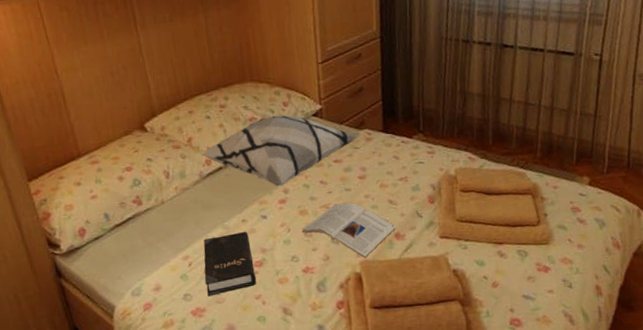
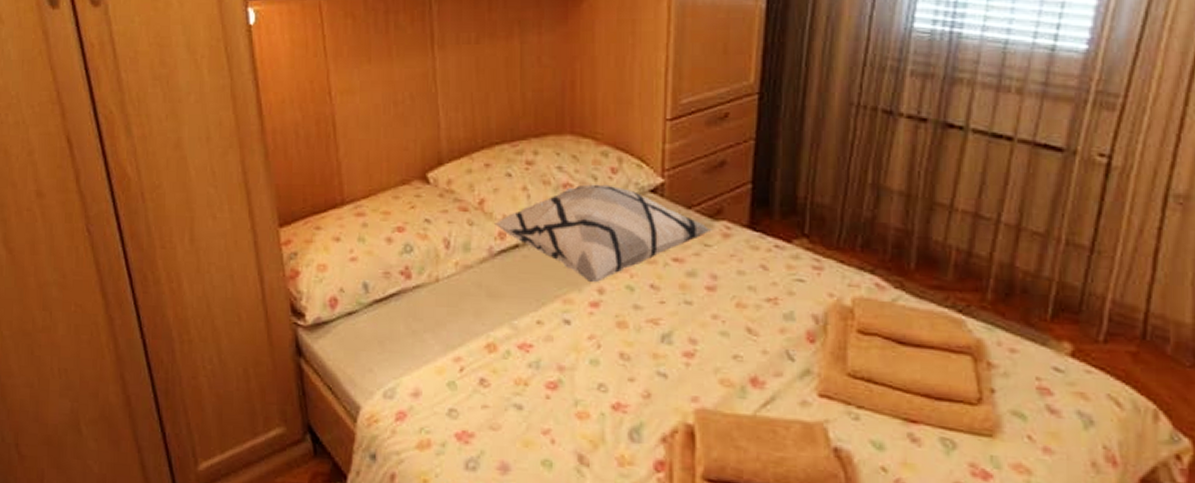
hardback book: present [203,232,256,297] -> none [478,337,546,419]
magazine: present [302,202,396,258] -> none [617,320,753,404]

